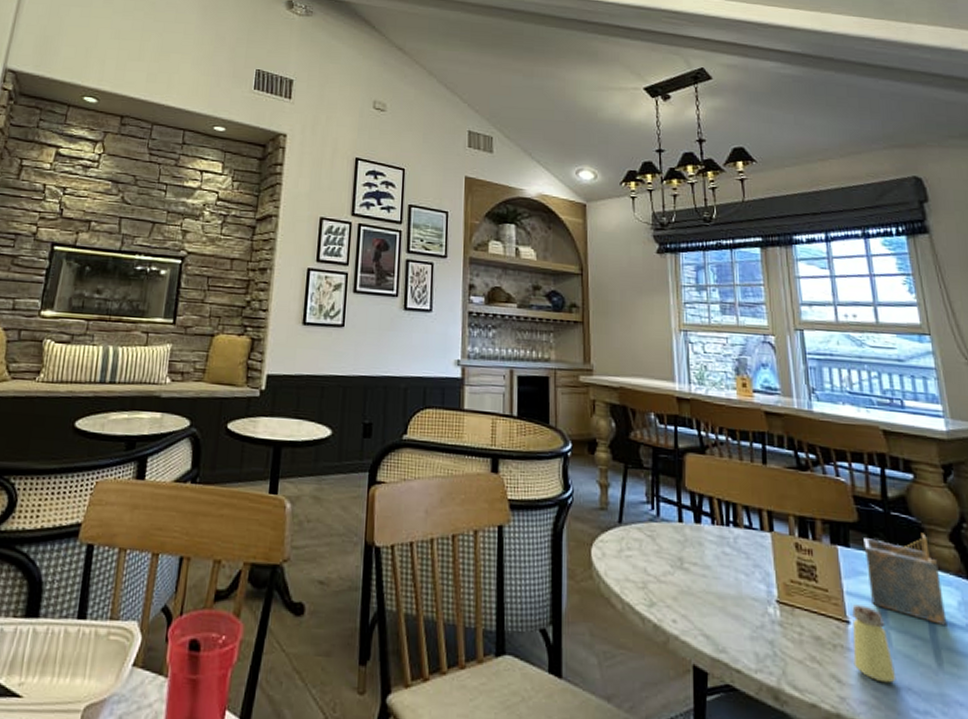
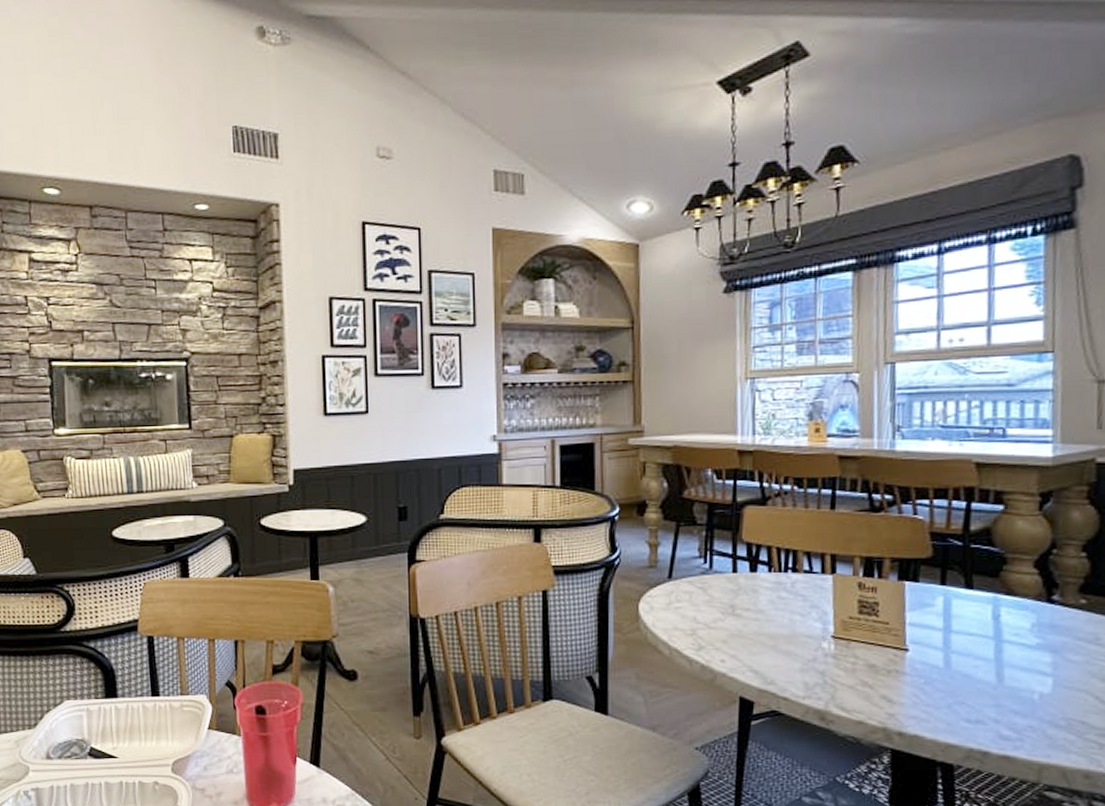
saltshaker: present [852,604,897,683] -> none [907,634,951,700]
napkin holder: present [863,532,947,626] -> none [934,562,1017,647]

